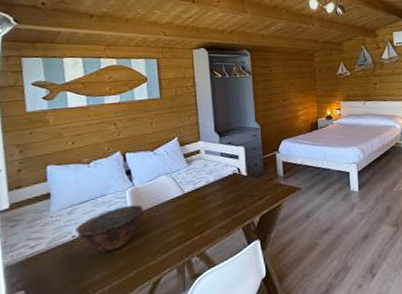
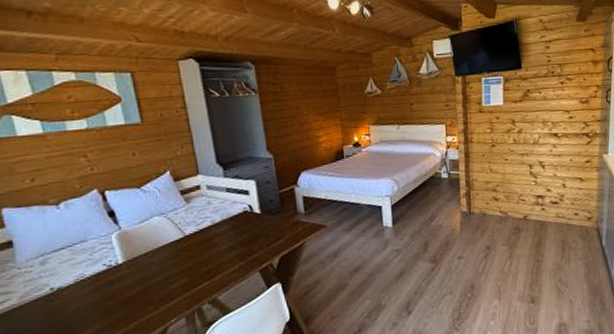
bowl: present [75,205,143,252] -> none [53,250,137,304]

